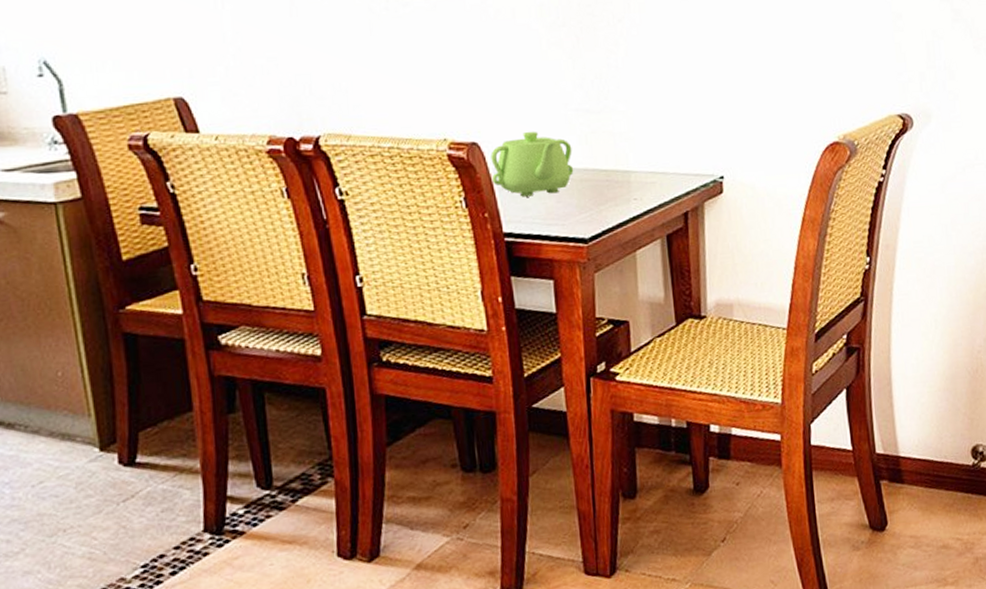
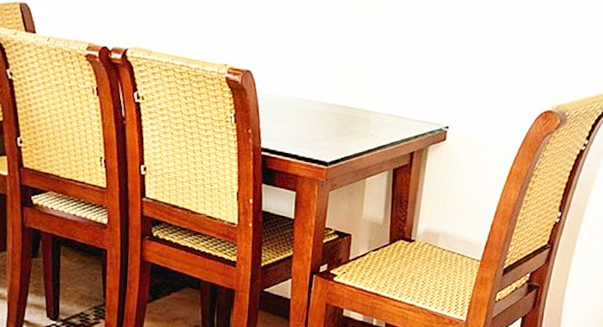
teapot: present [491,131,574,197] -> none [258,66,327,121]

